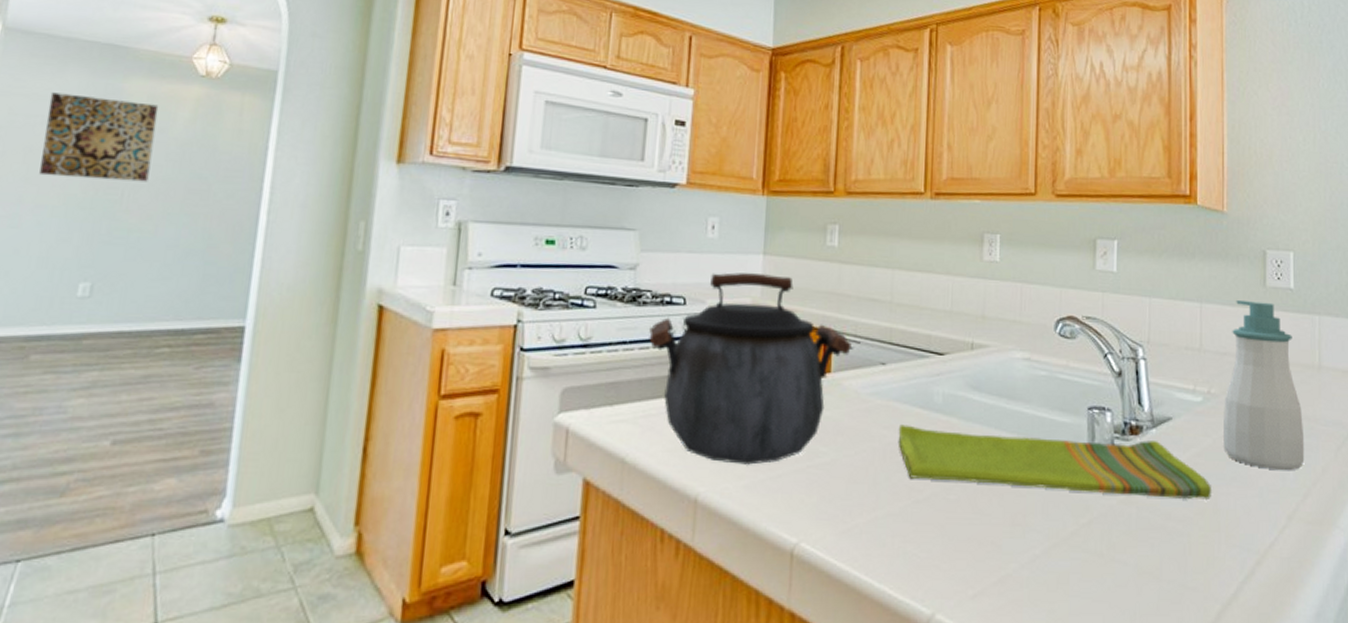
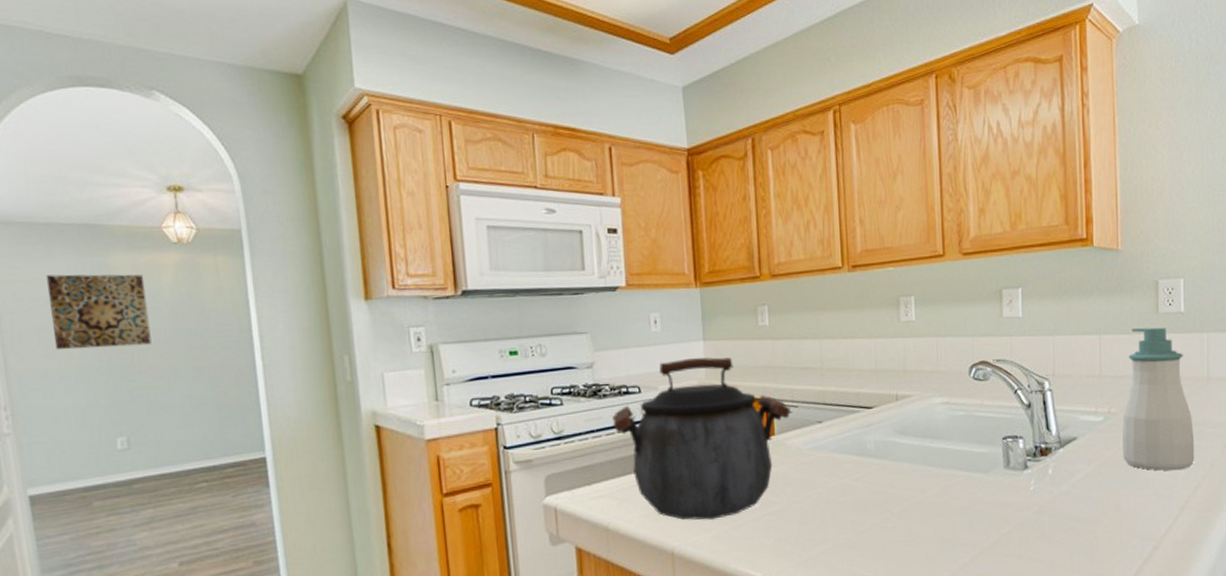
dish towel: present [898,424,1211,499] -> none [838,459,1113,514]

